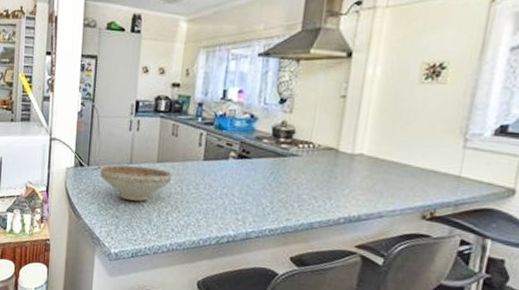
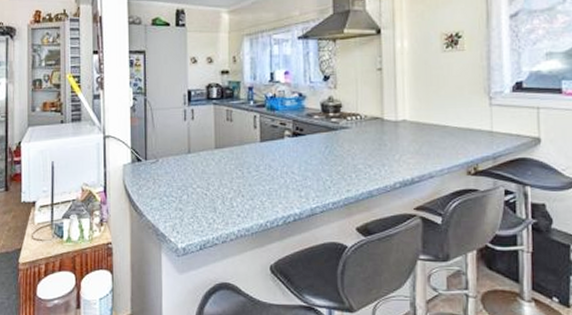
decorative bowl: present [100,165,172,202] -> none [158,154,232,190]

